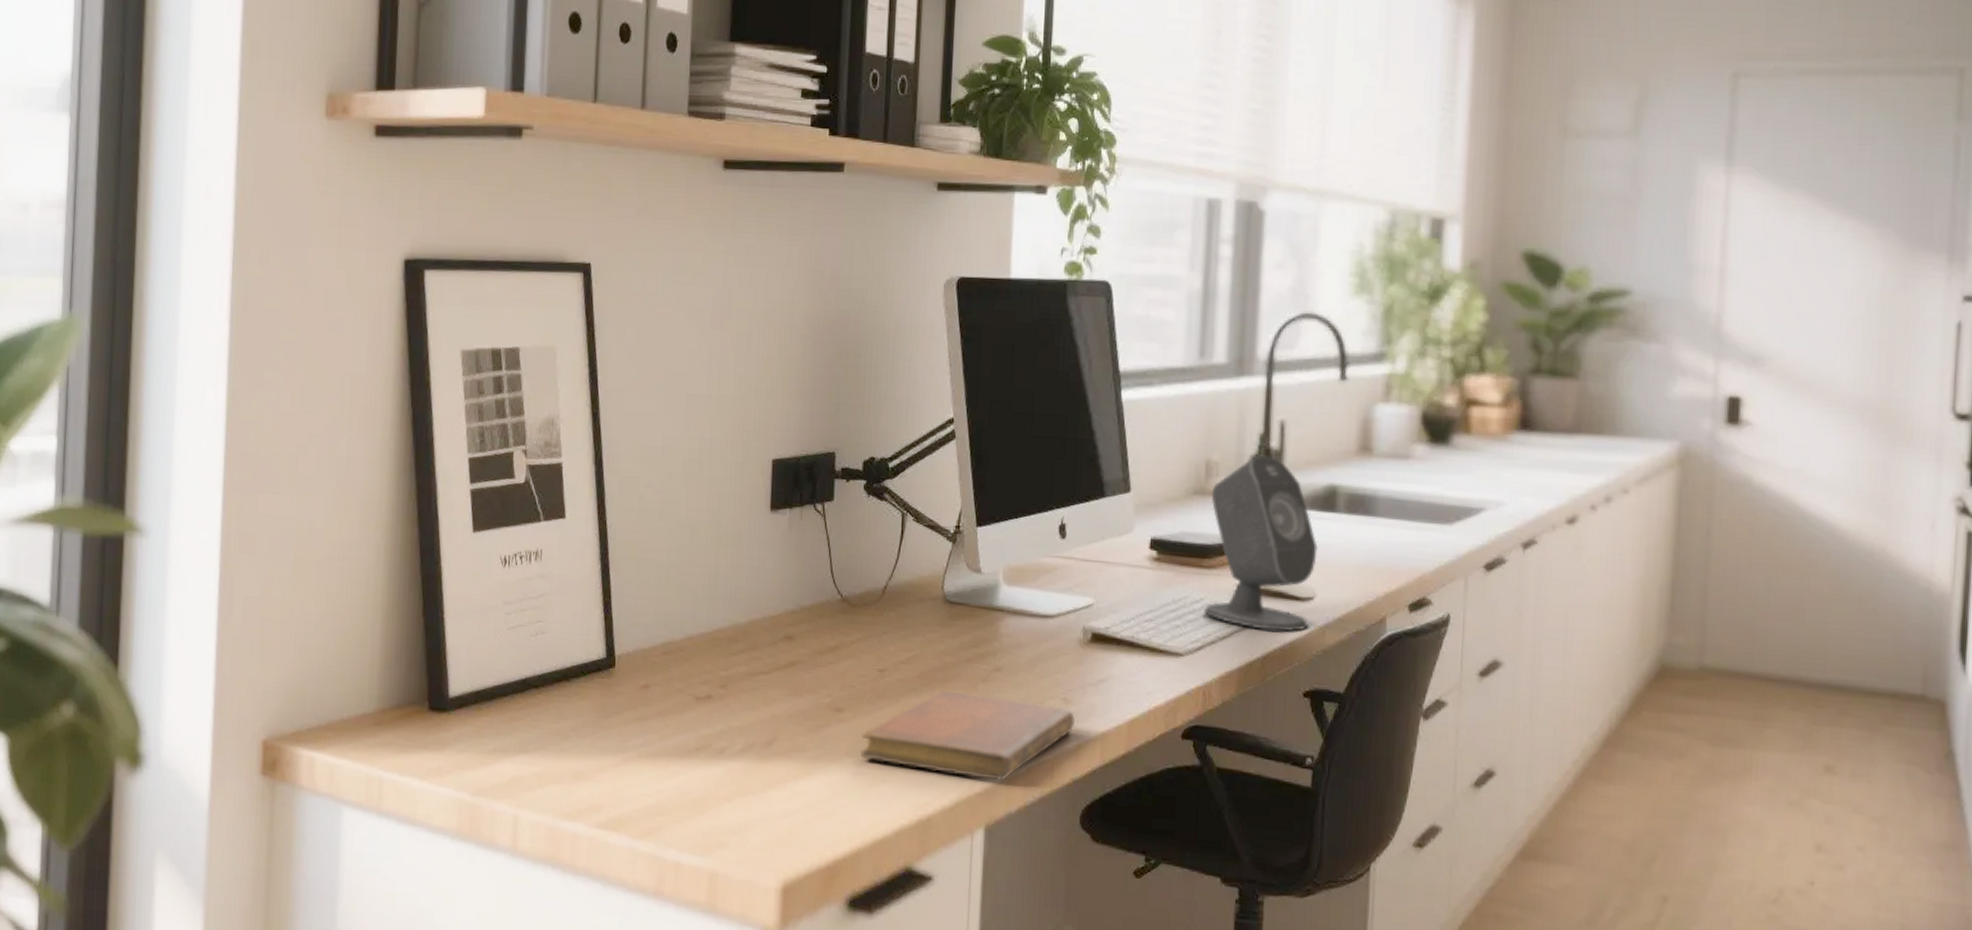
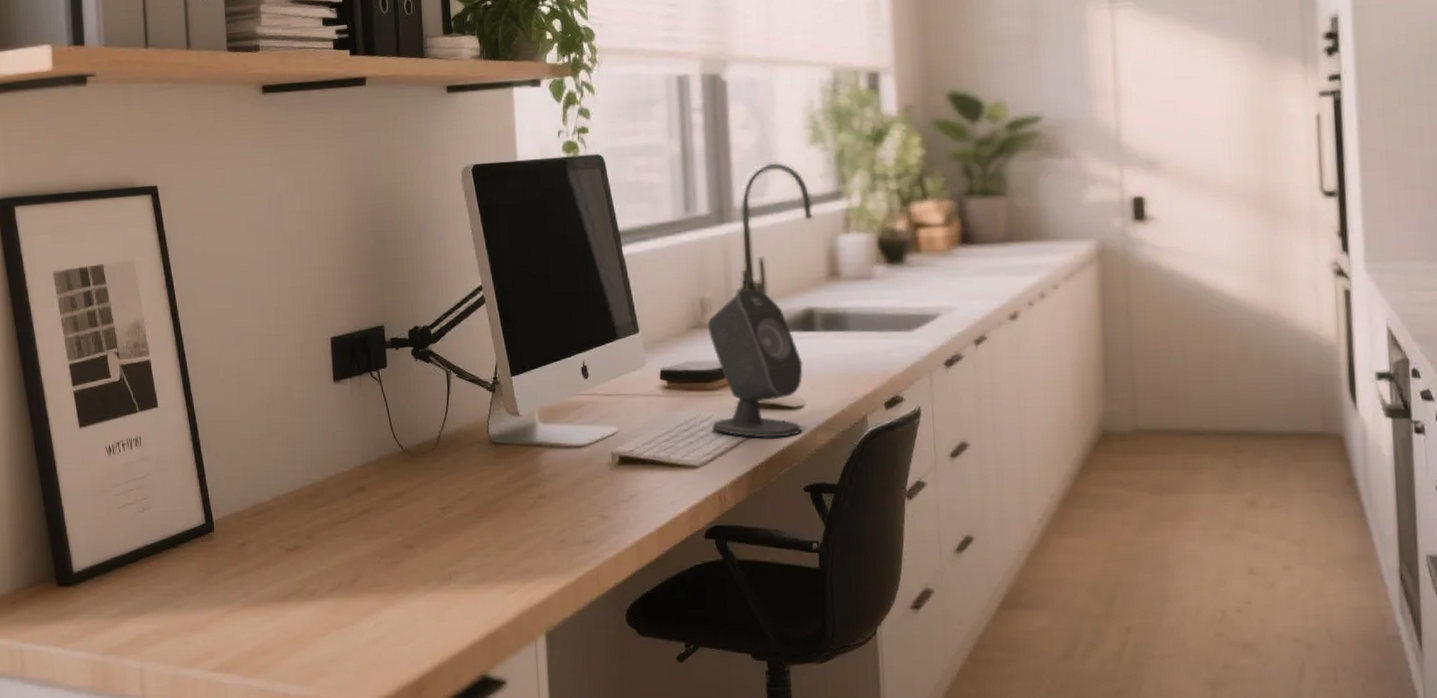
notebook: present [860,689,1075,782] -> none [432,518,613,593]

